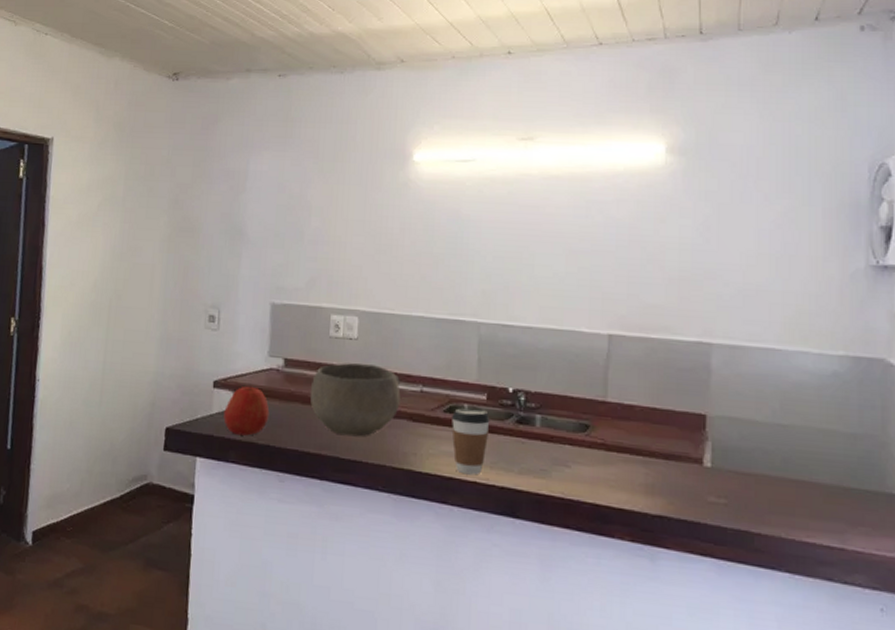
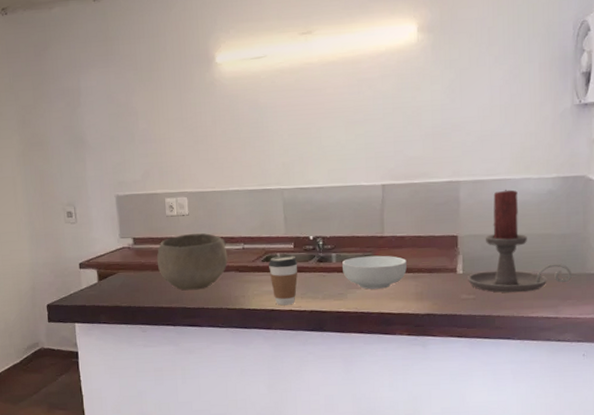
apple: present [223,386,270,436] -> none [91,263,128,302]
cereal bowl: none [547,423,635,472] -> present [341,255,407,290]
candle holder: none [718,363,865,507] -> present [468,189,572,293]

